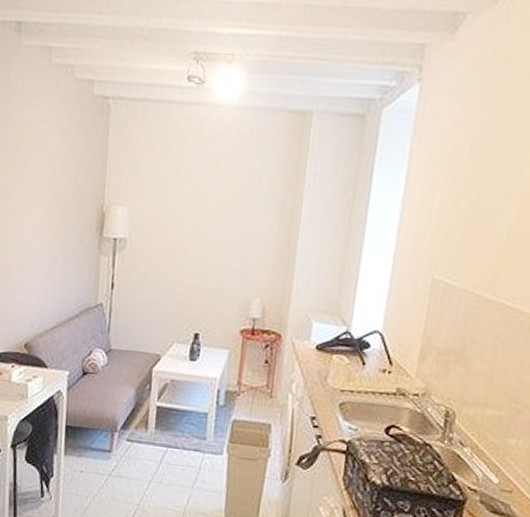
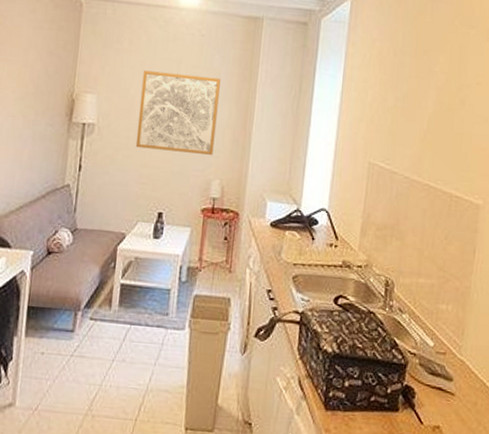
wall art: none [169,178,263,271] -> present [135,70,221,155]

